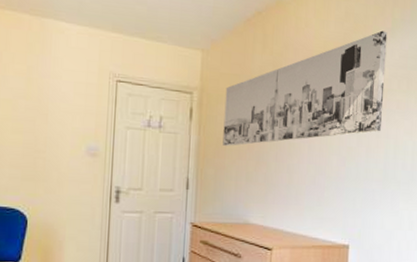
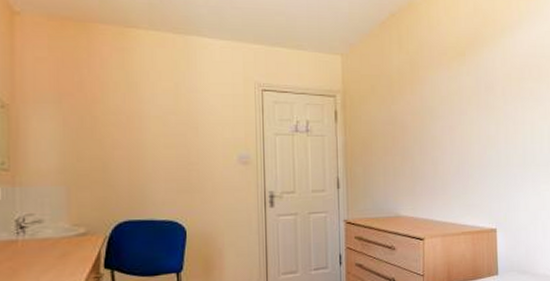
wall art: present [222,30,388,146] -> none [367,23,518,144]

